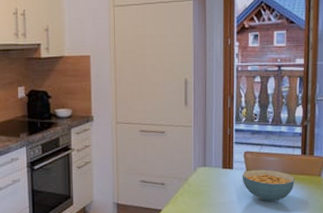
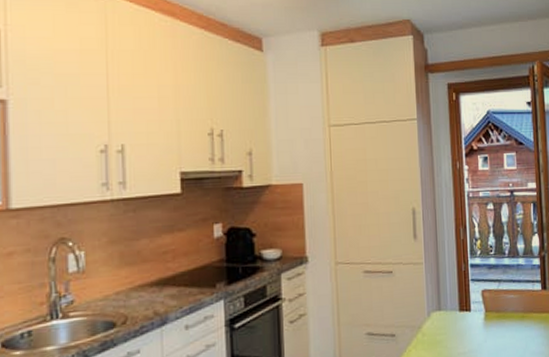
cereal bowl: present [242,169,295,202] -> none [481,309,537,348]

